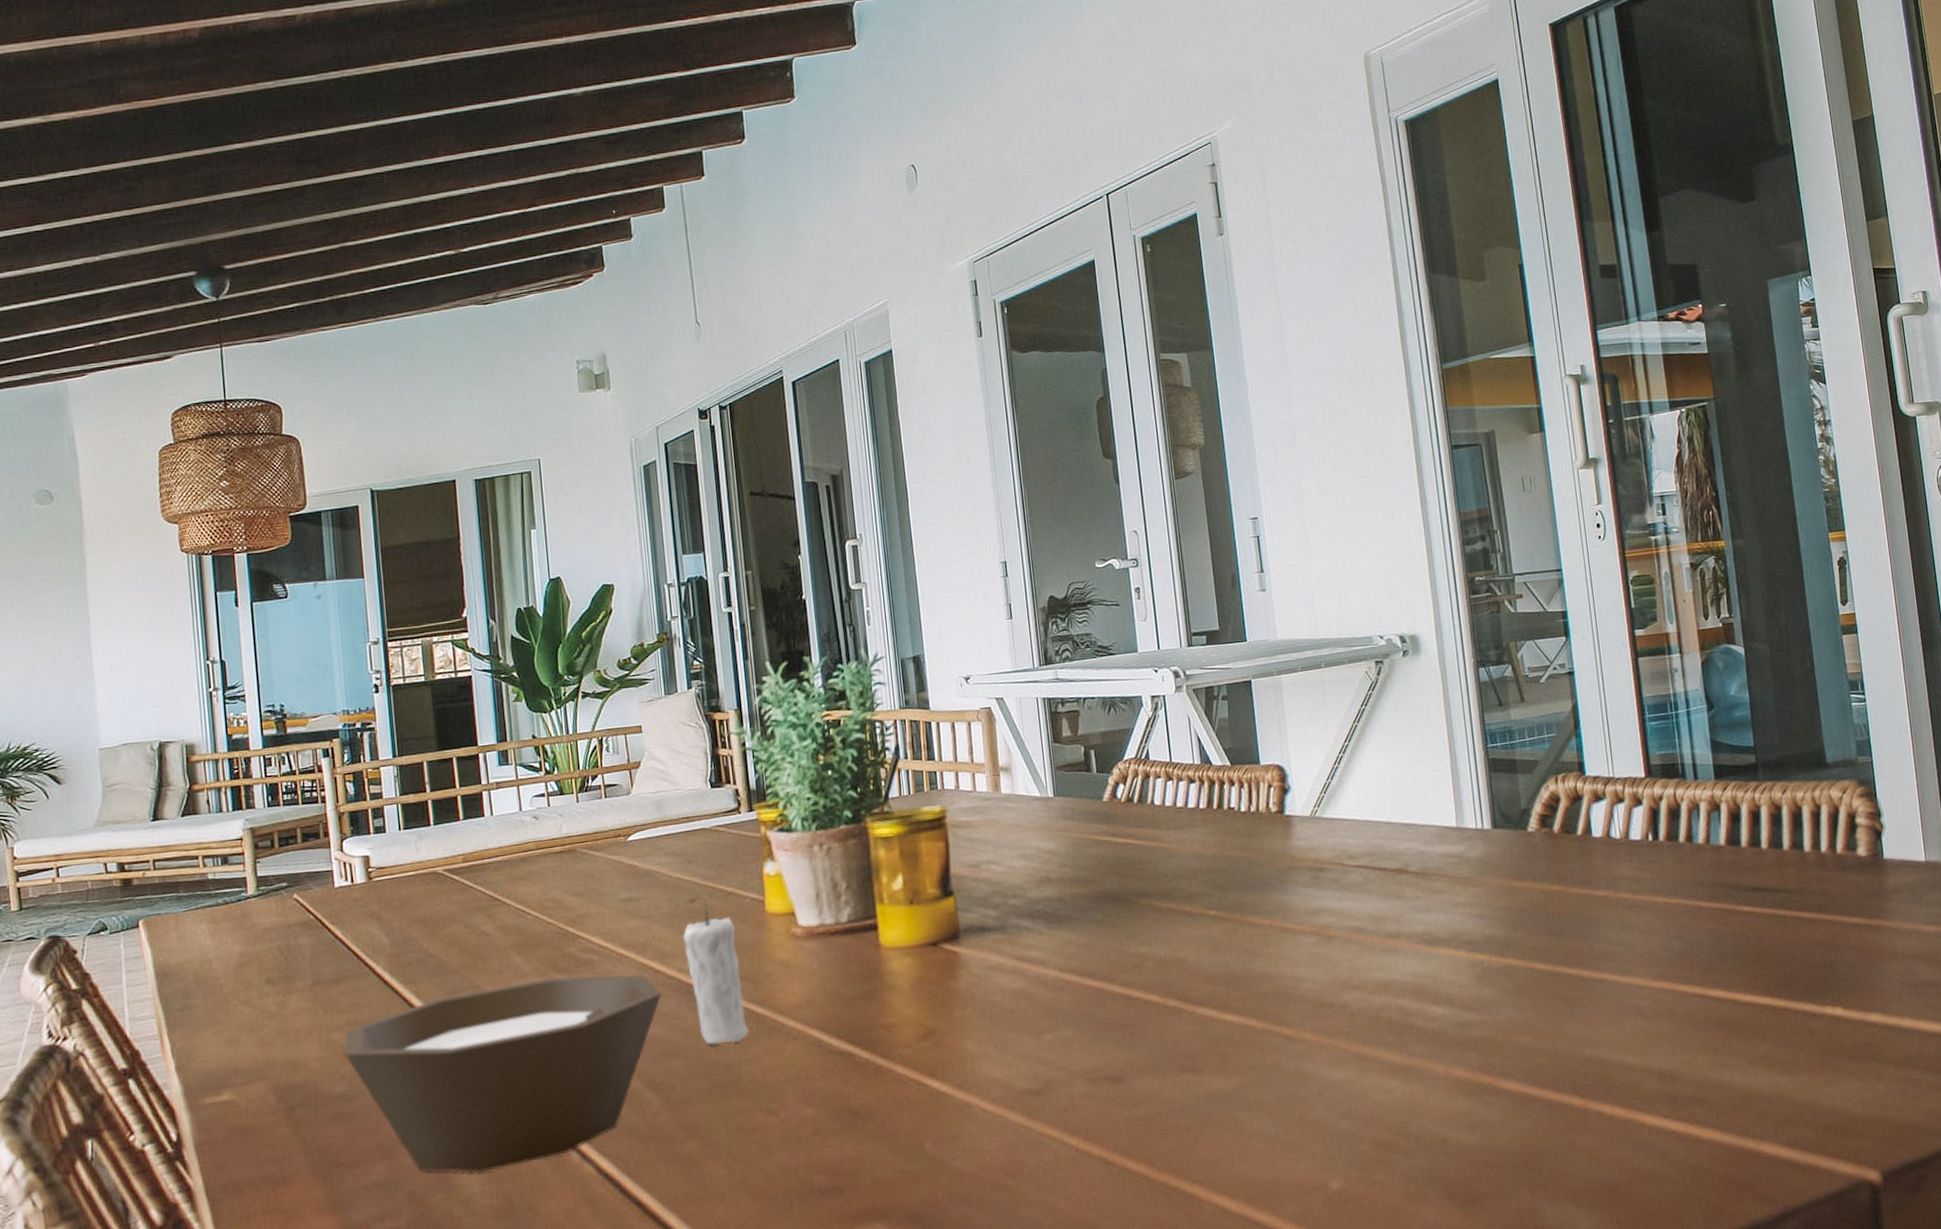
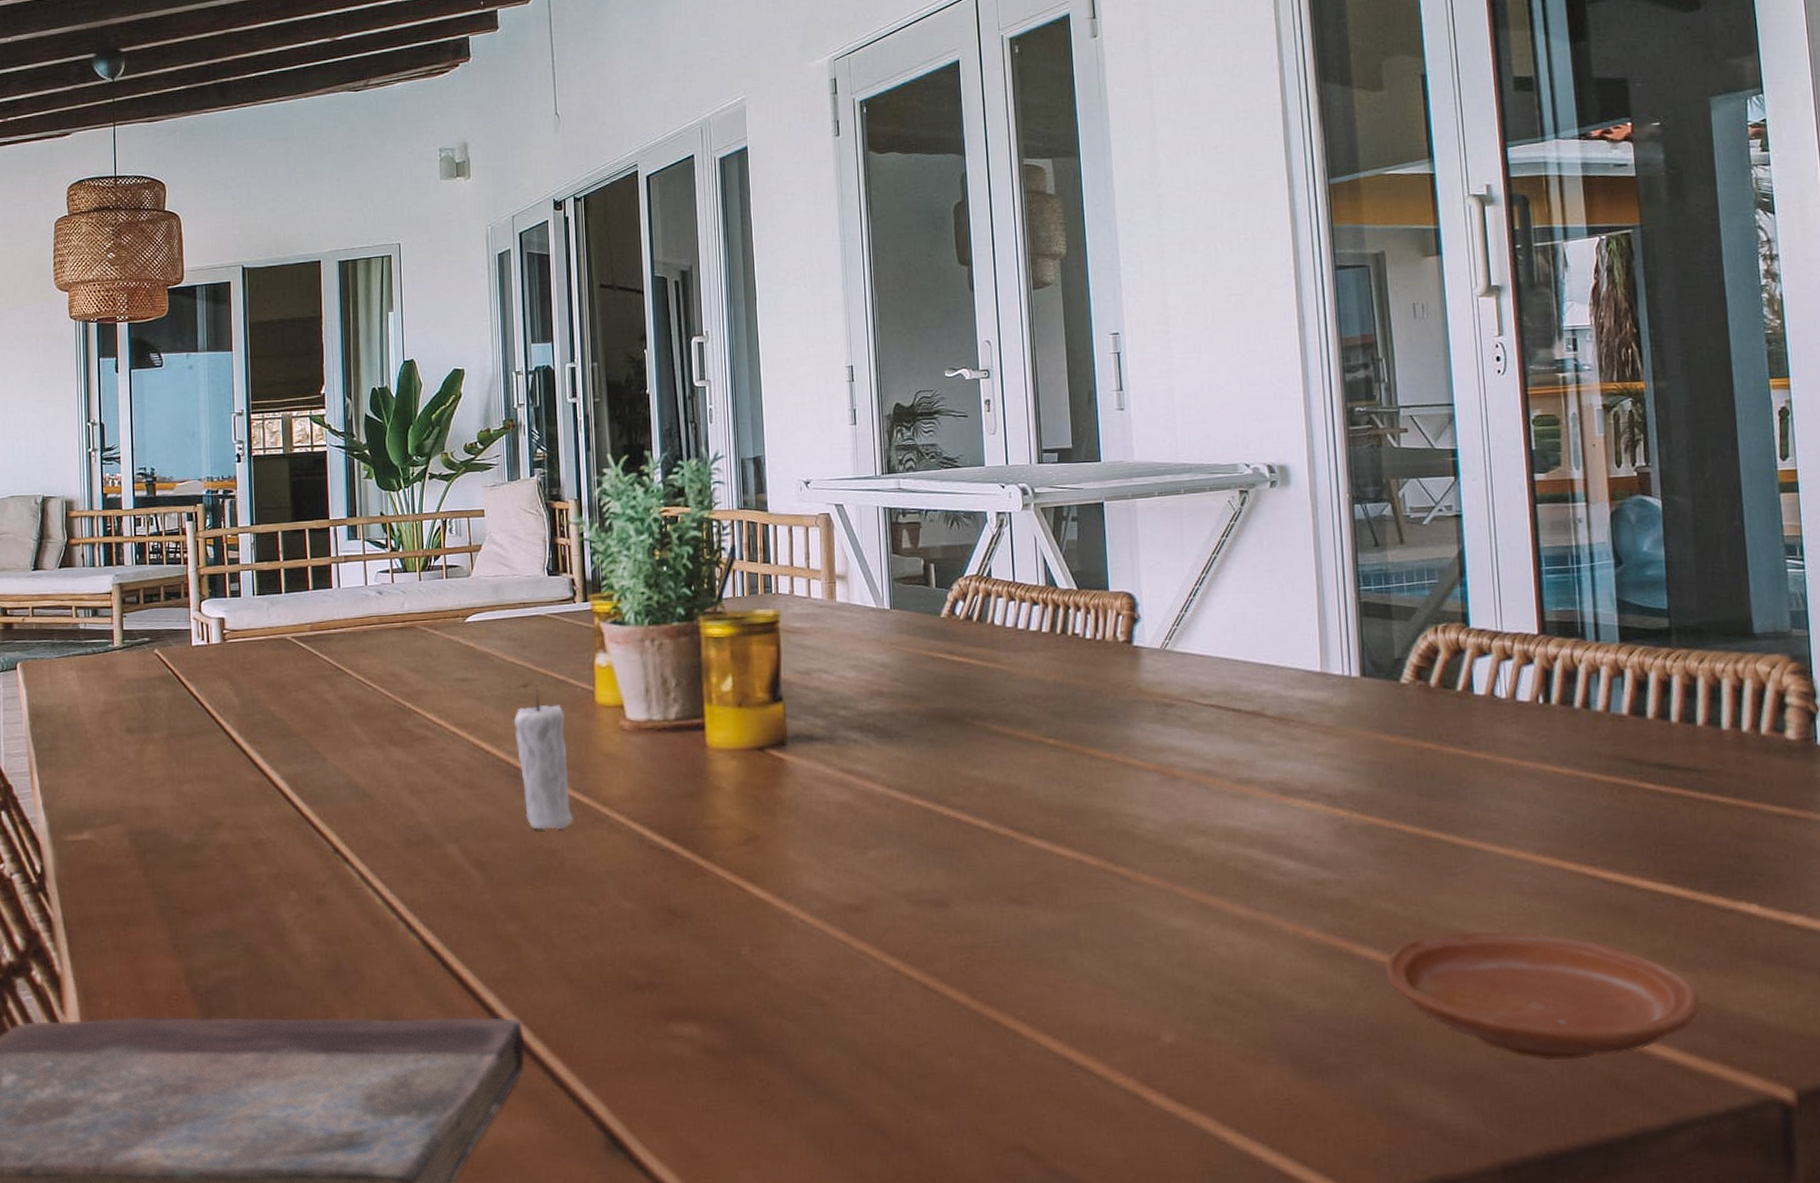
bowl: present [344,974,662,1173] -> none [193,749,491,932]
plate: none [1526,1052,1798,1168] -> present [1384,931,1700,1060]

